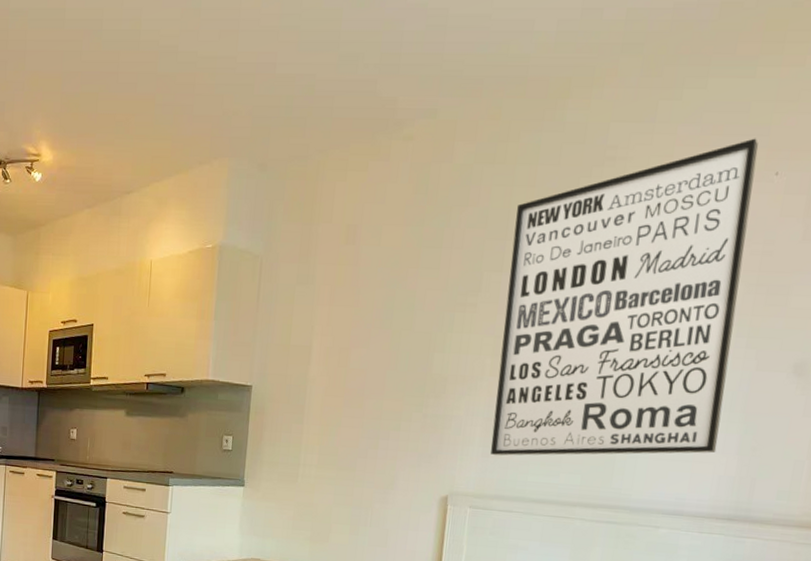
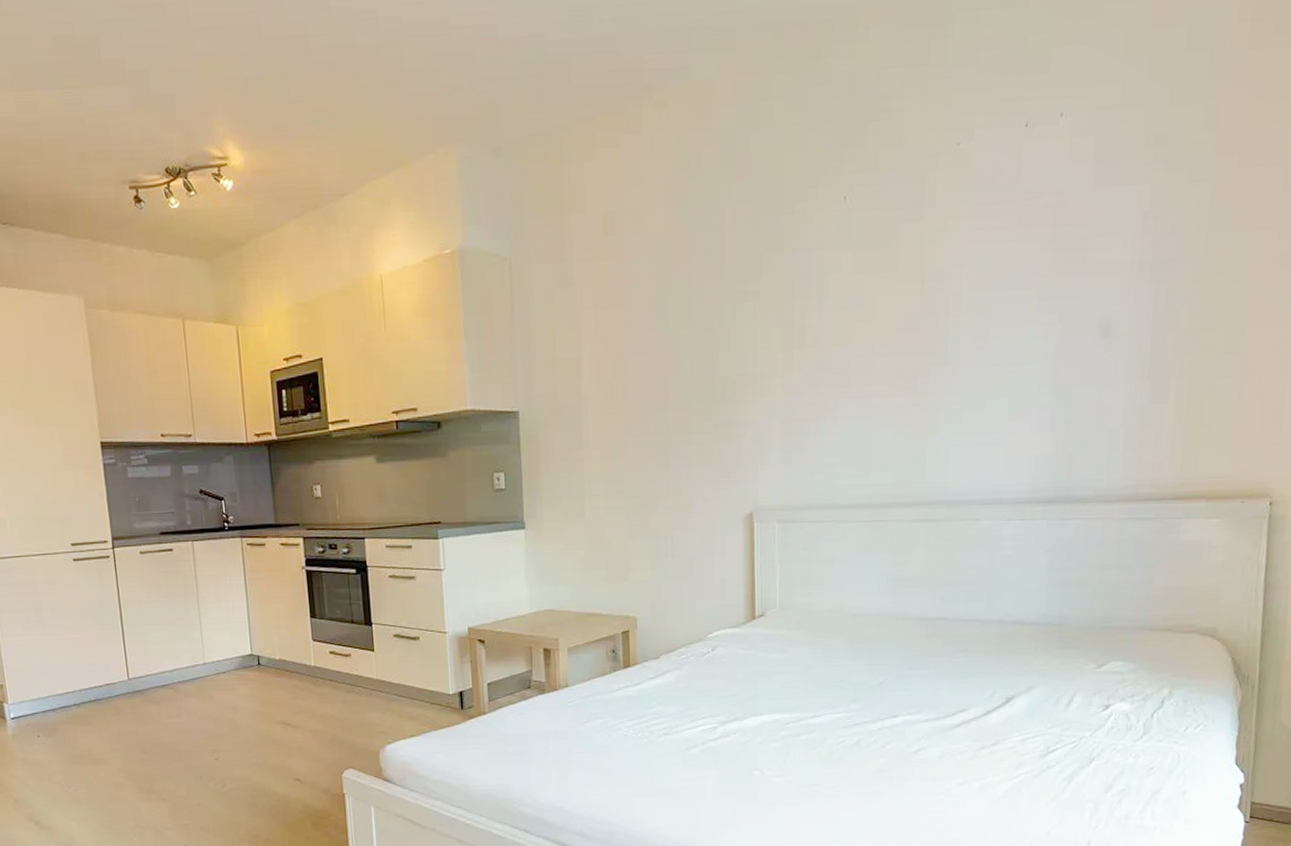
wall art: present [490,138,759,456] -> none [789,76,1040,461]

